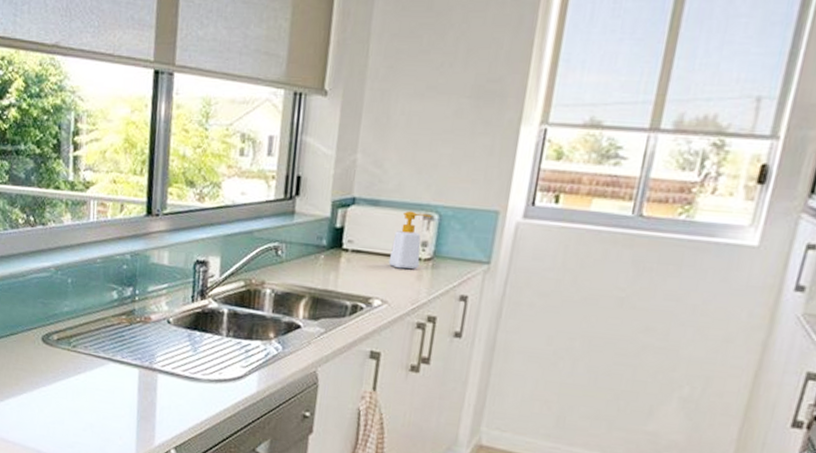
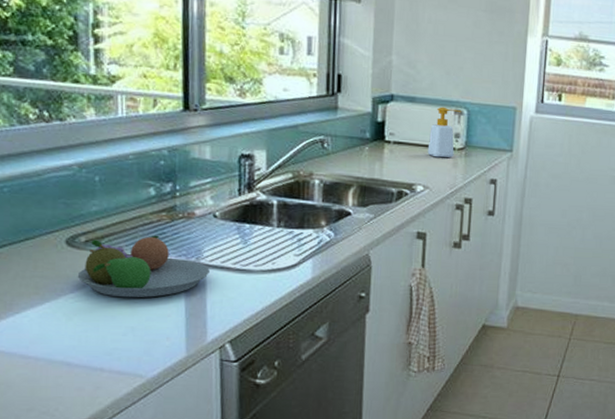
fruit bowl: none [49,337,161,397] -> present [77,235,210,298]

